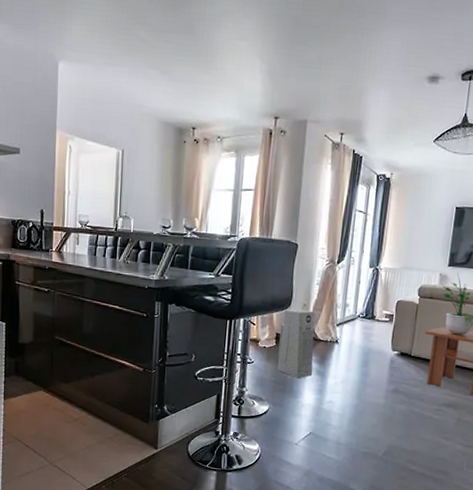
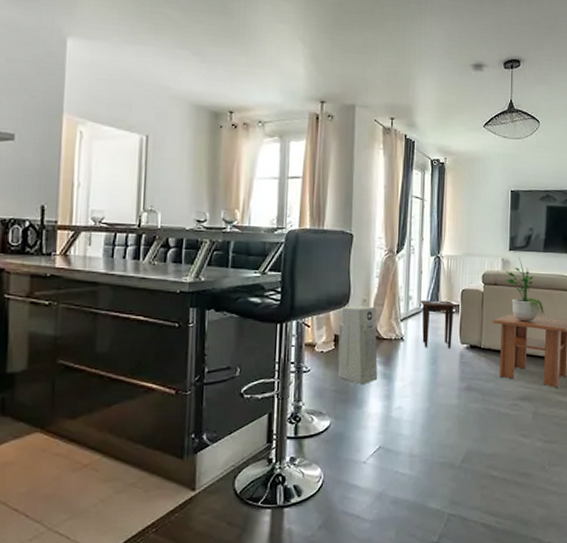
side table: none [355,308,391,354] -> present [420,300,457,348]

